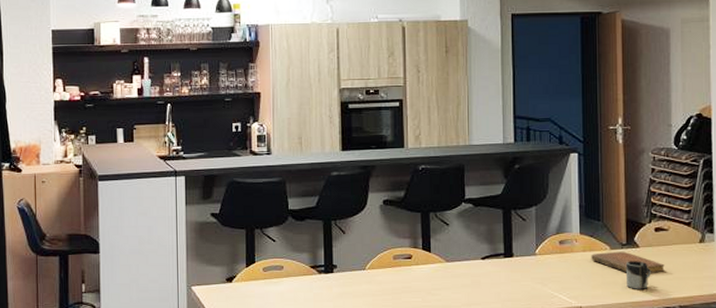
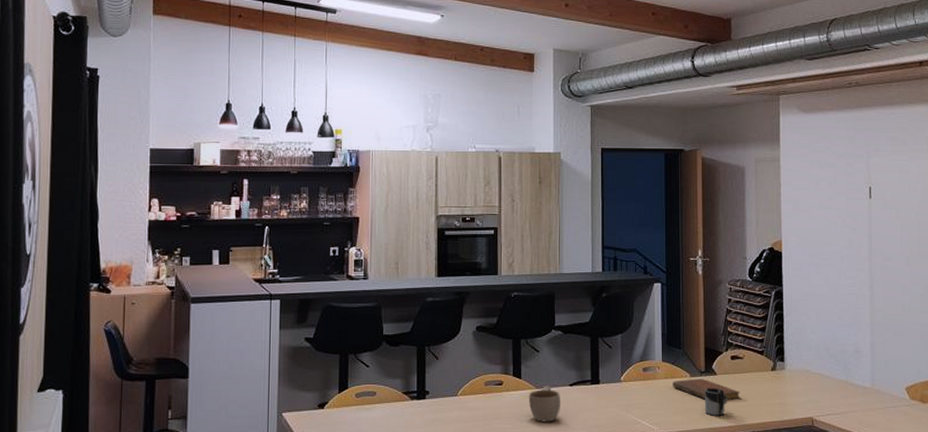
cup: none [438,259,472,296] -> present [528,386,560,422]

